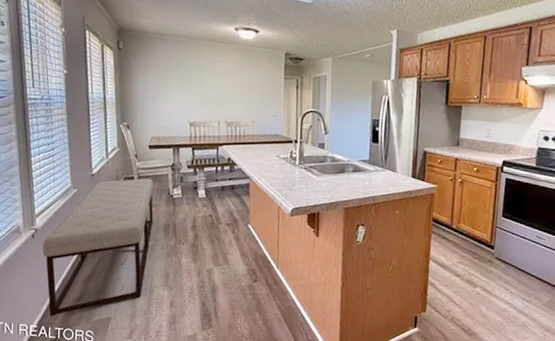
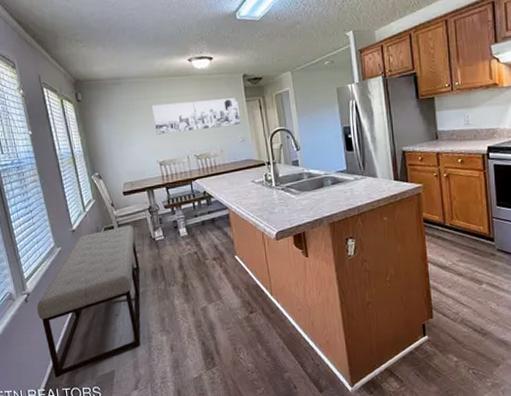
wall art: none [190,66,277,100] -> present [151,98,241,135]

